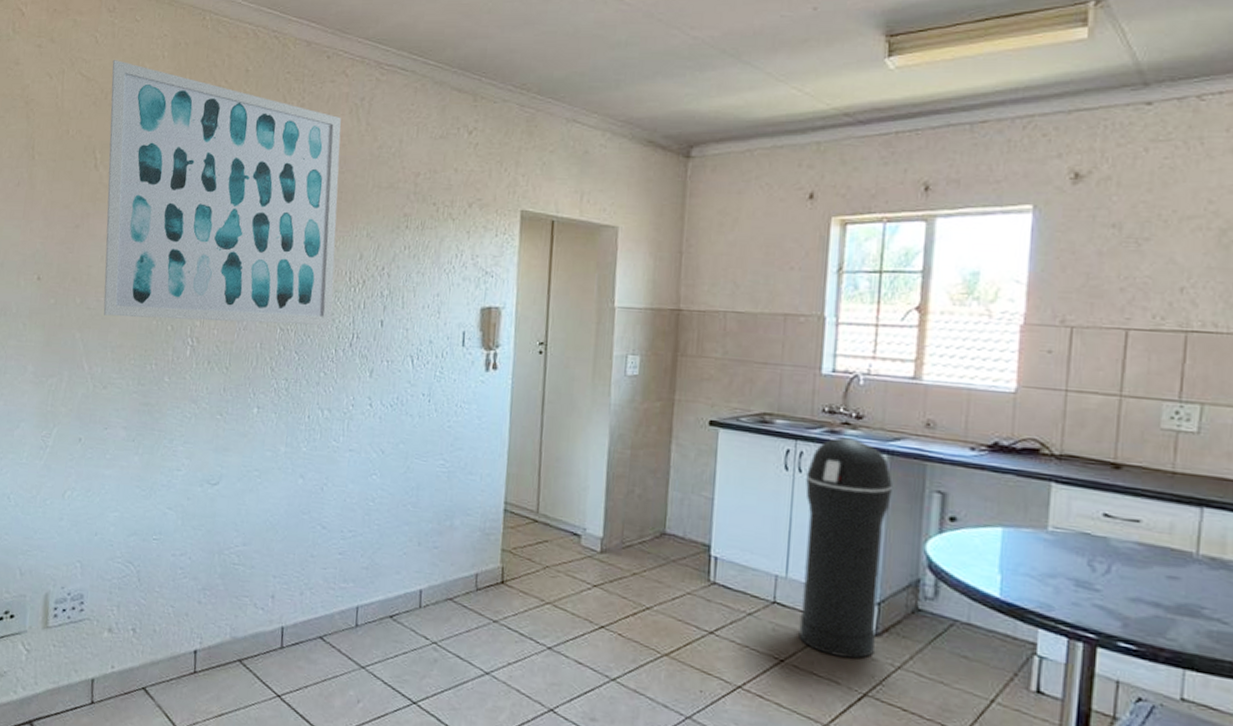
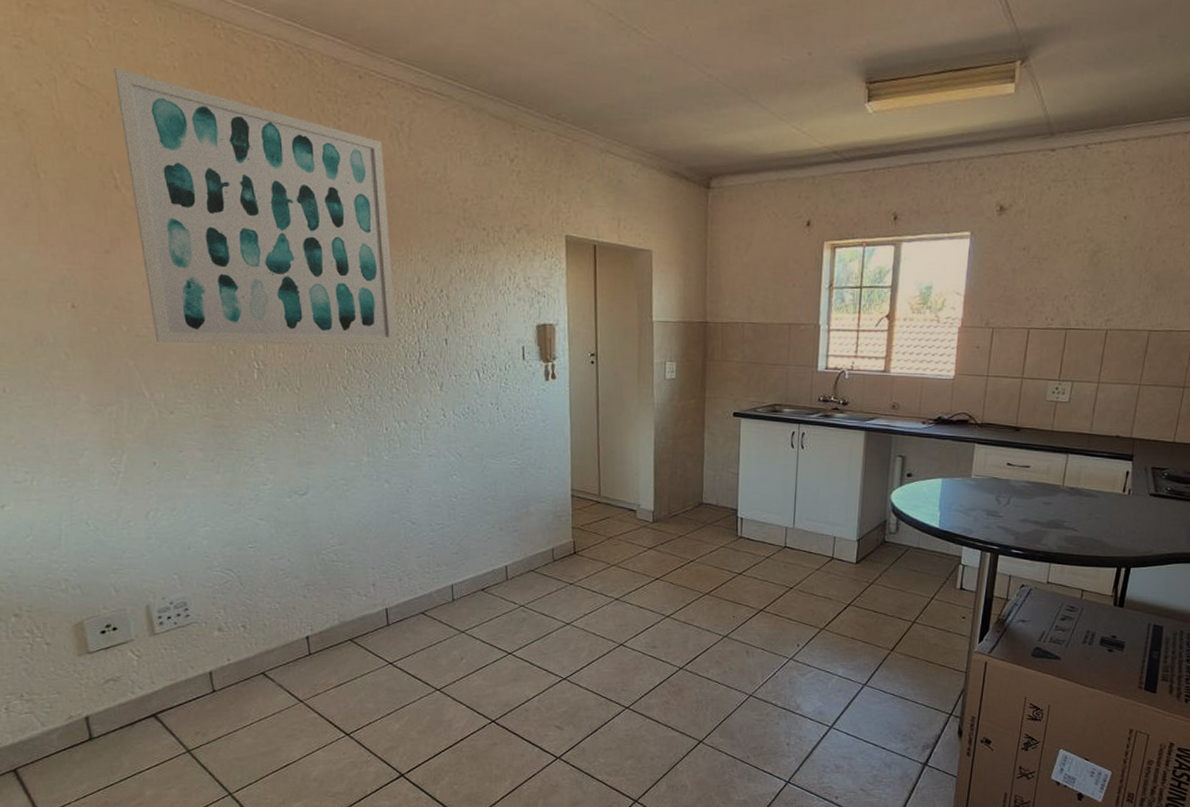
trash can: present [799,437,892,659] -> none [803,420,868,581]

